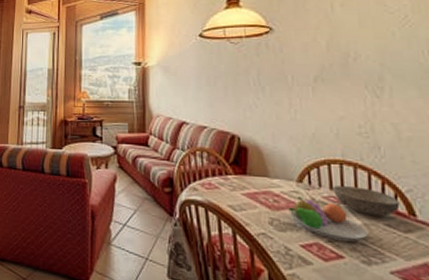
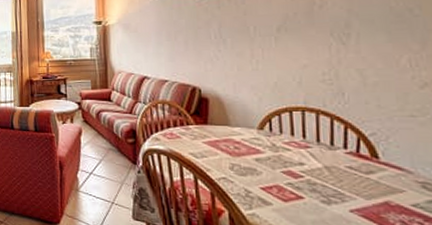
fruit bowl: present [288,196,368,242] -> none [249,142,329,183]
bowl: present [331,186,400,217] -> none [292,132,362,160]

